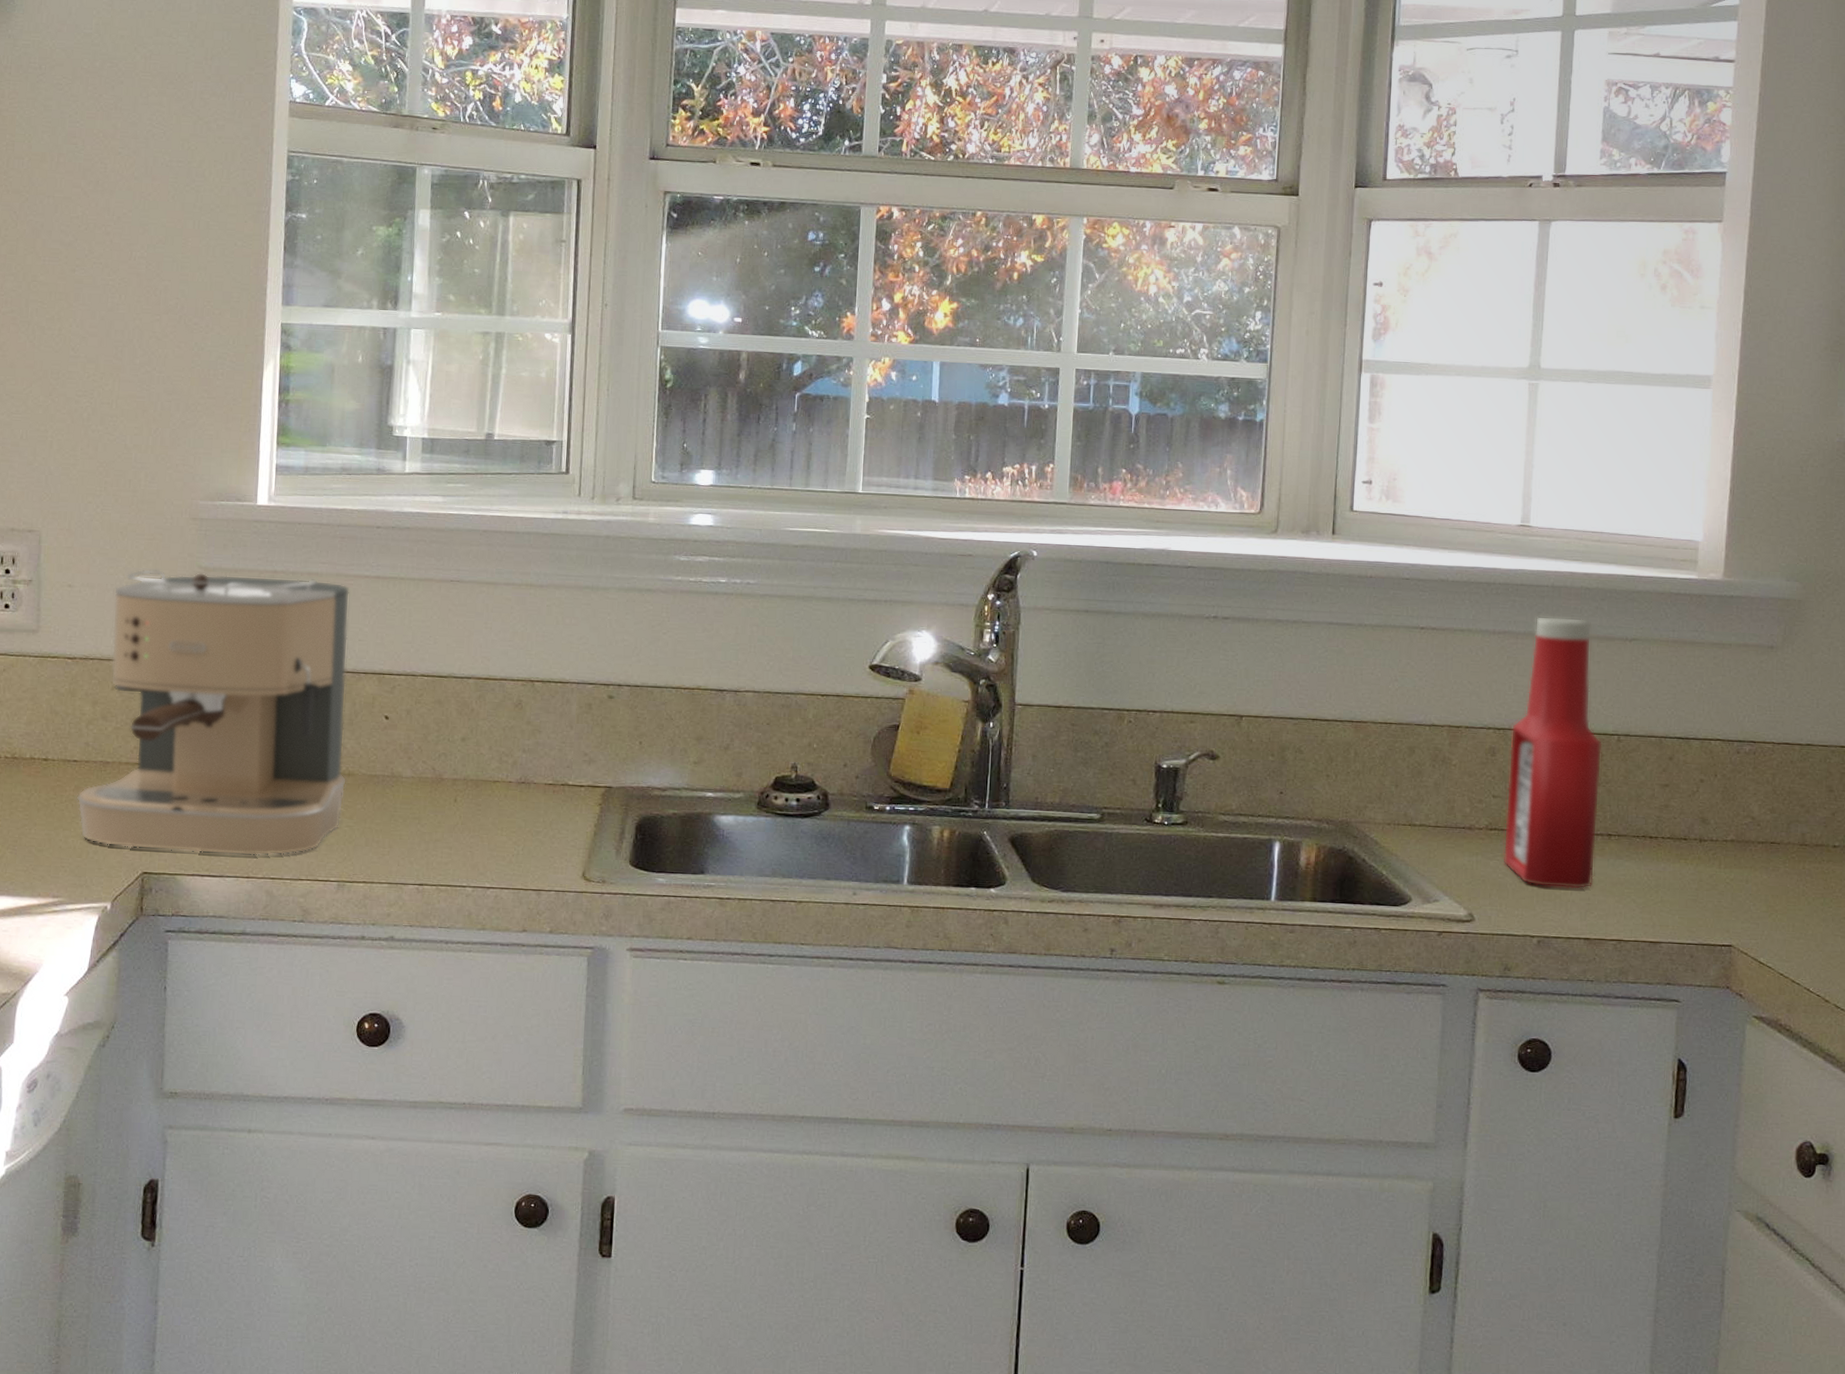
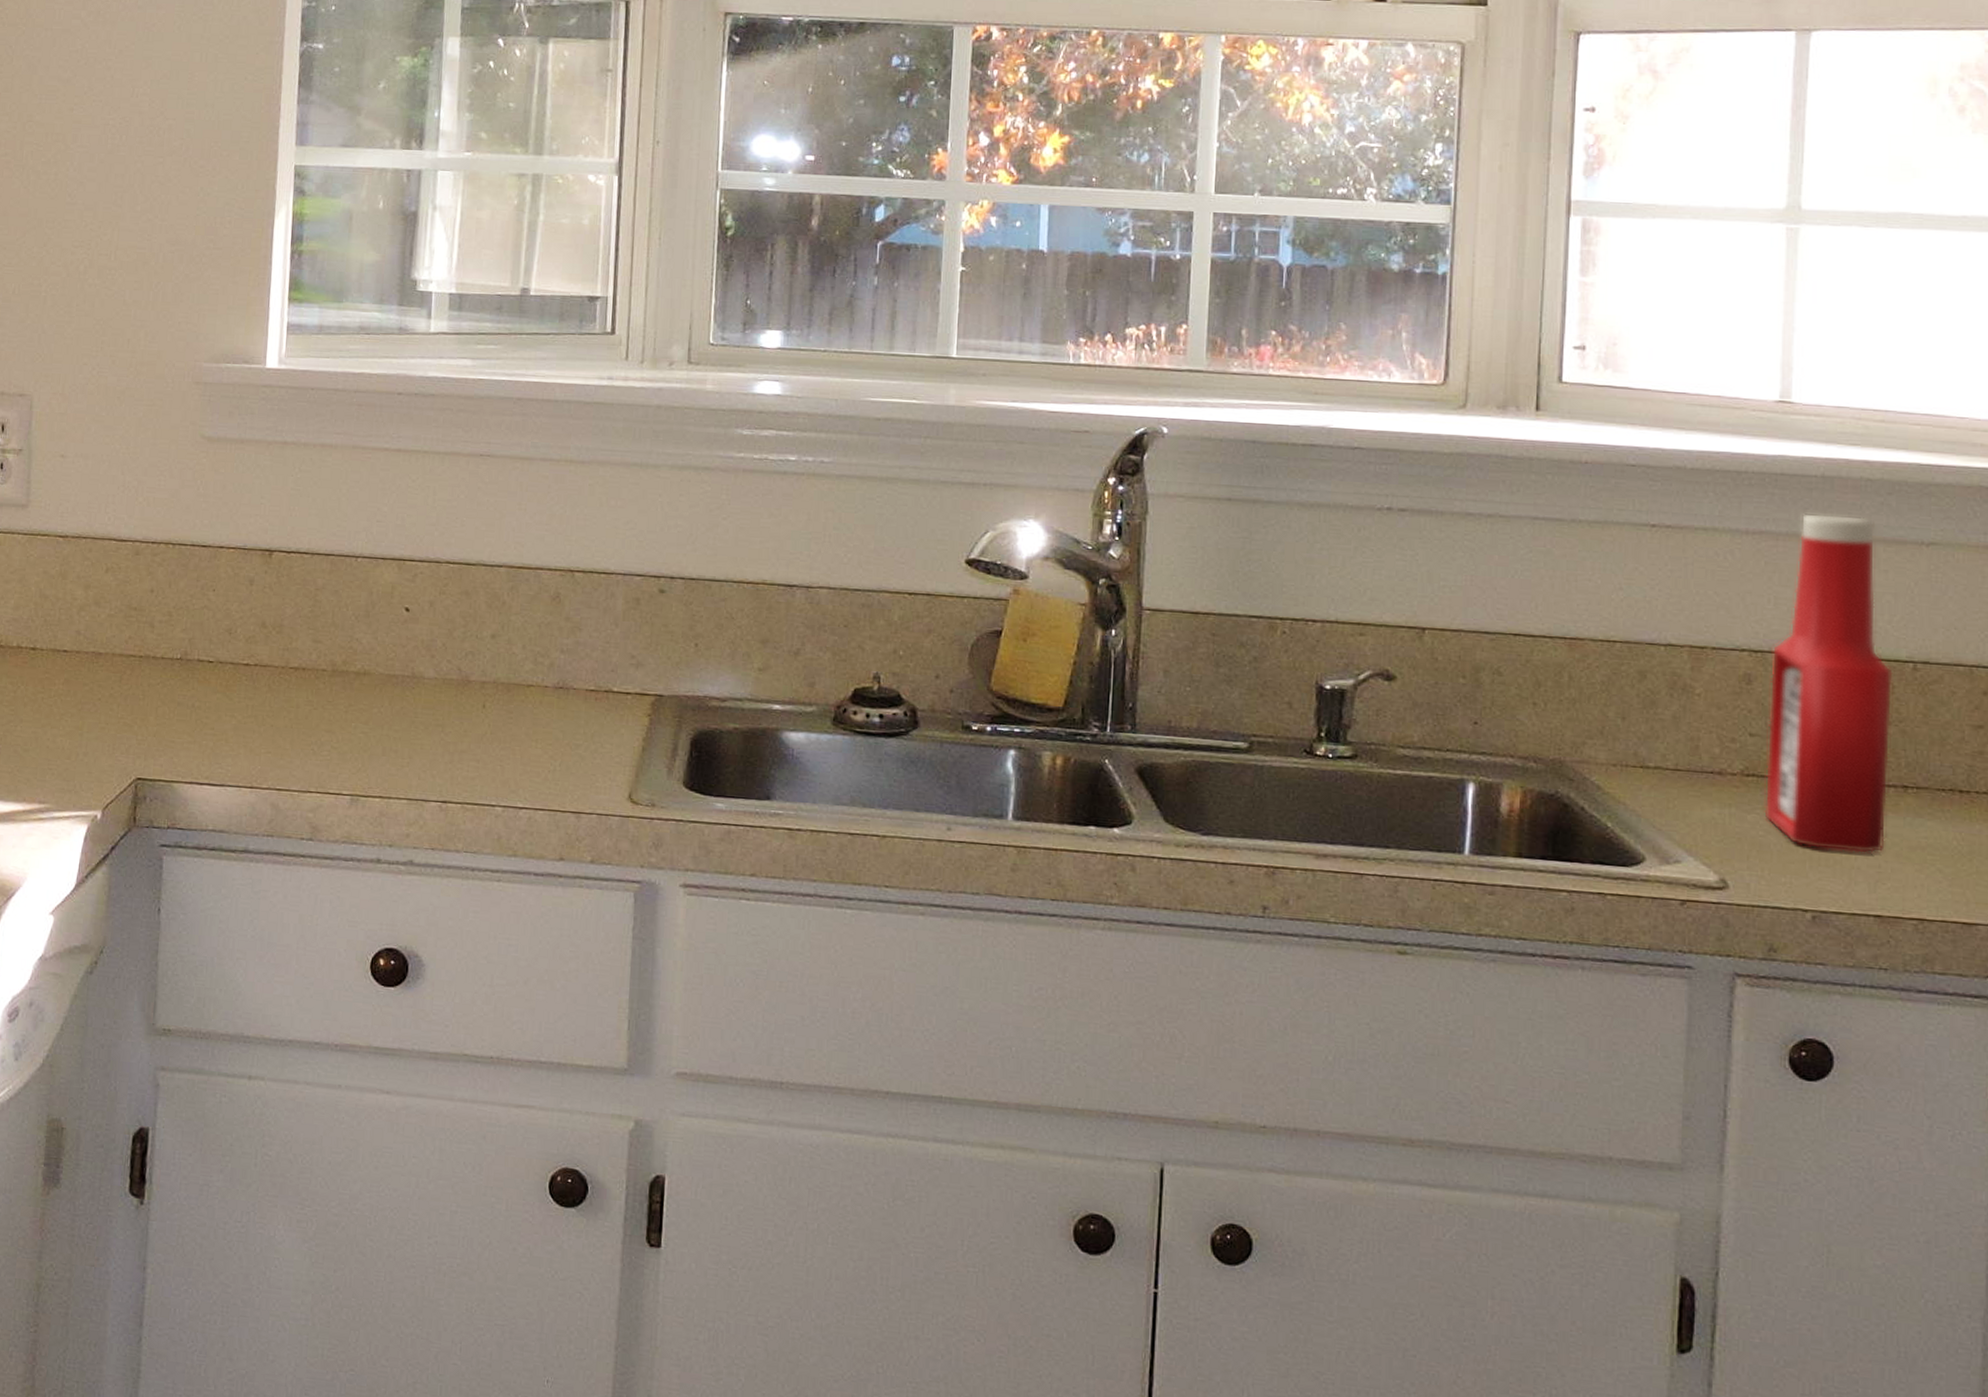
coffee maker: present [76,568,350,856] -> none [65,438,367,764]

